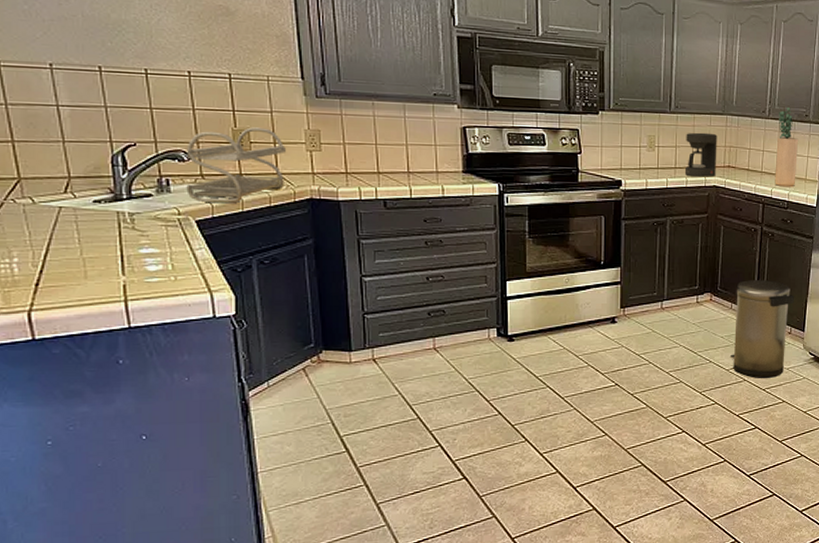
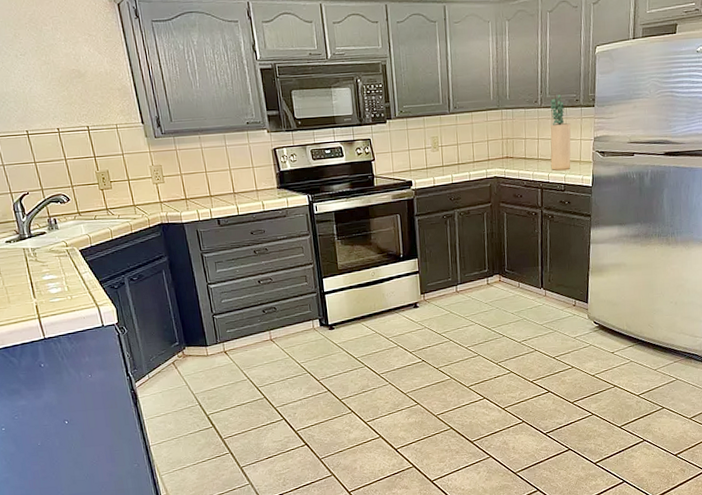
dish rack: present [186,127,286,204] -> none [64,168,140,235]
coffee maker: present [684,132,717,177] -> none [465,128,496,171]
pedal bin: present [729,280,795,378] -> none [520,258,577,348]

